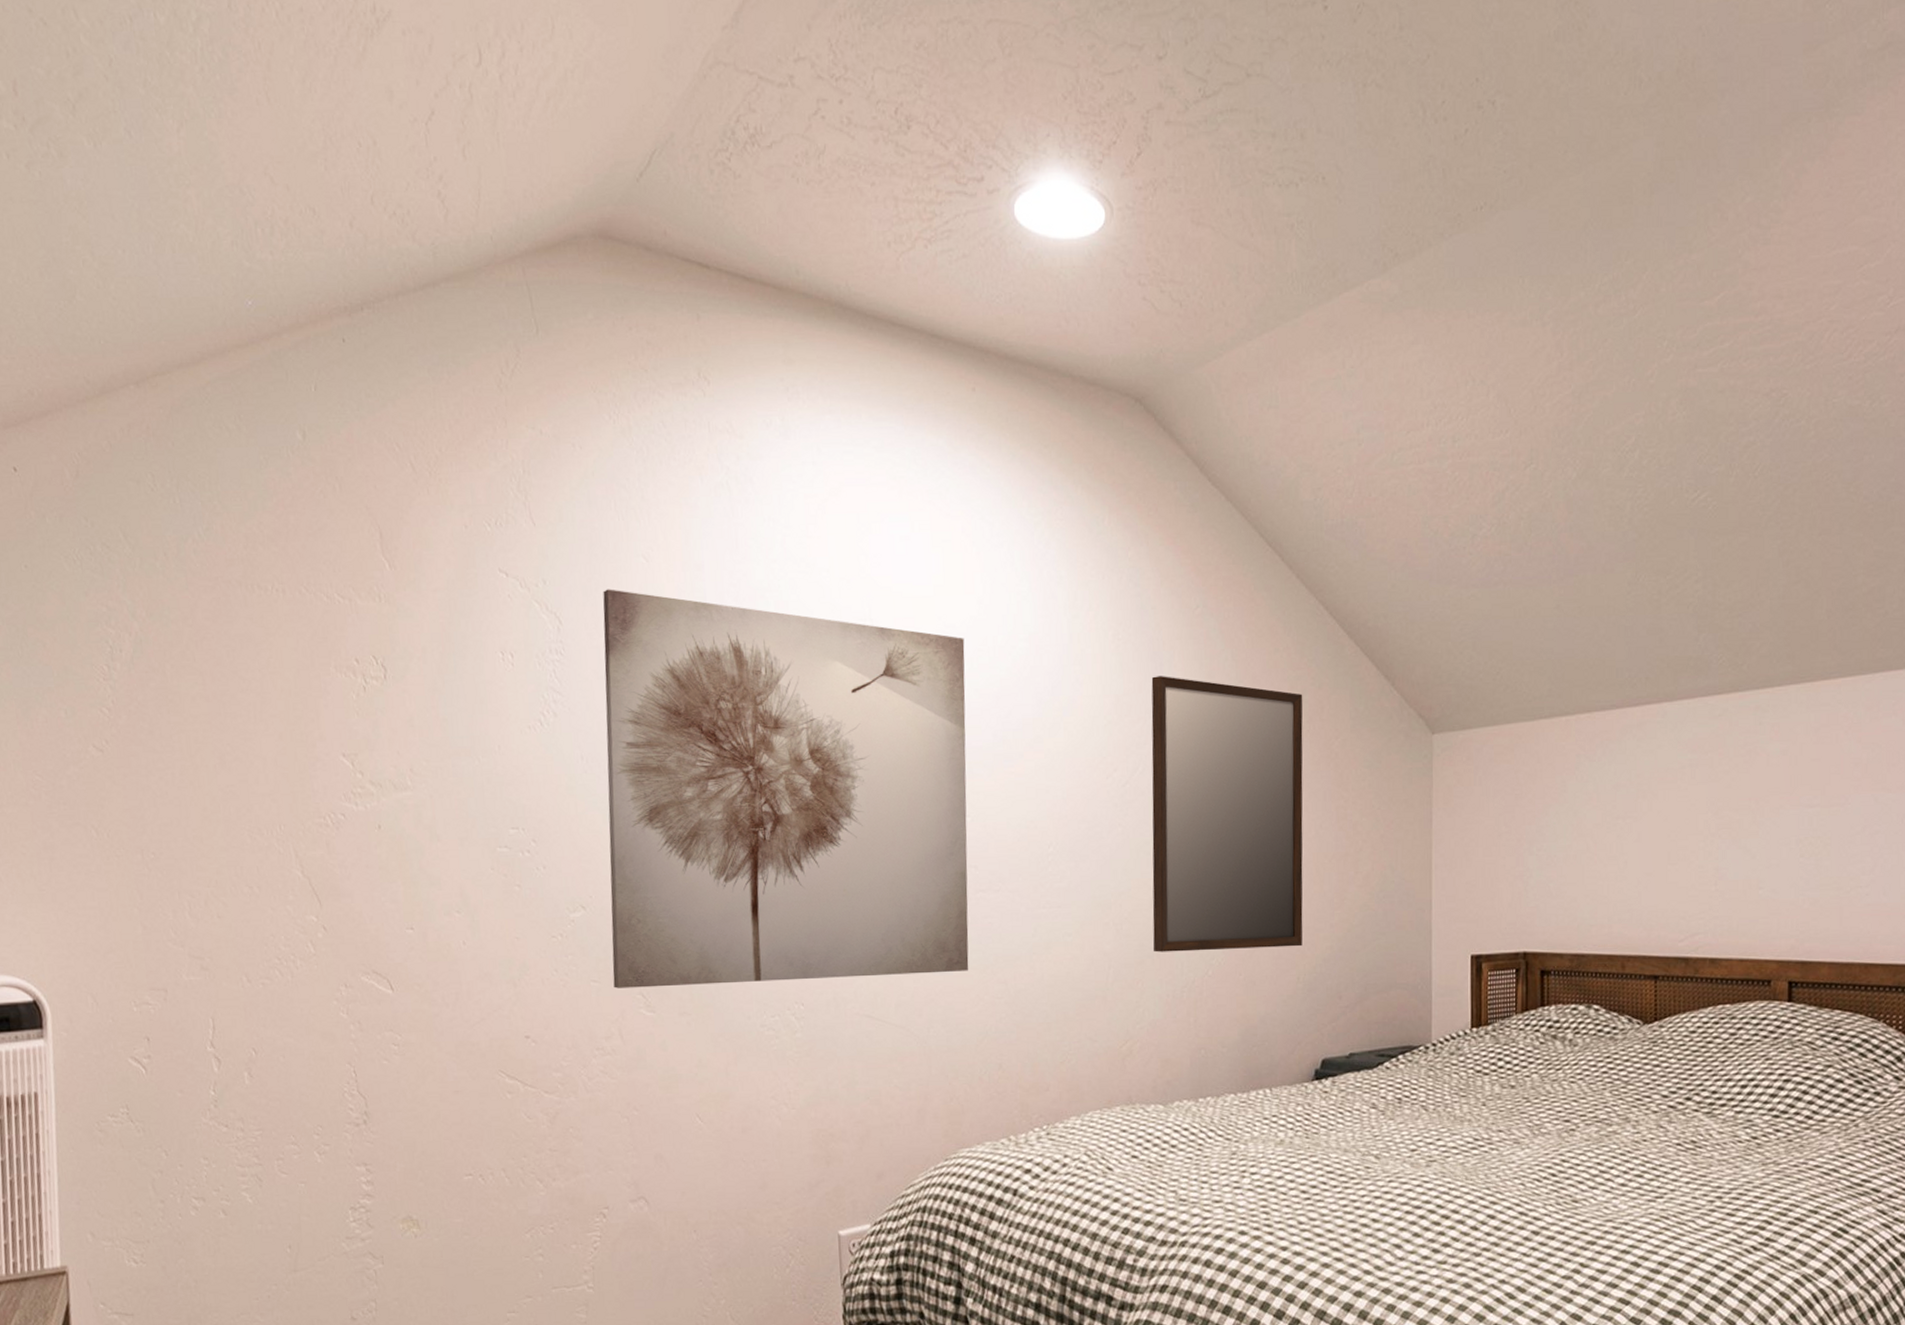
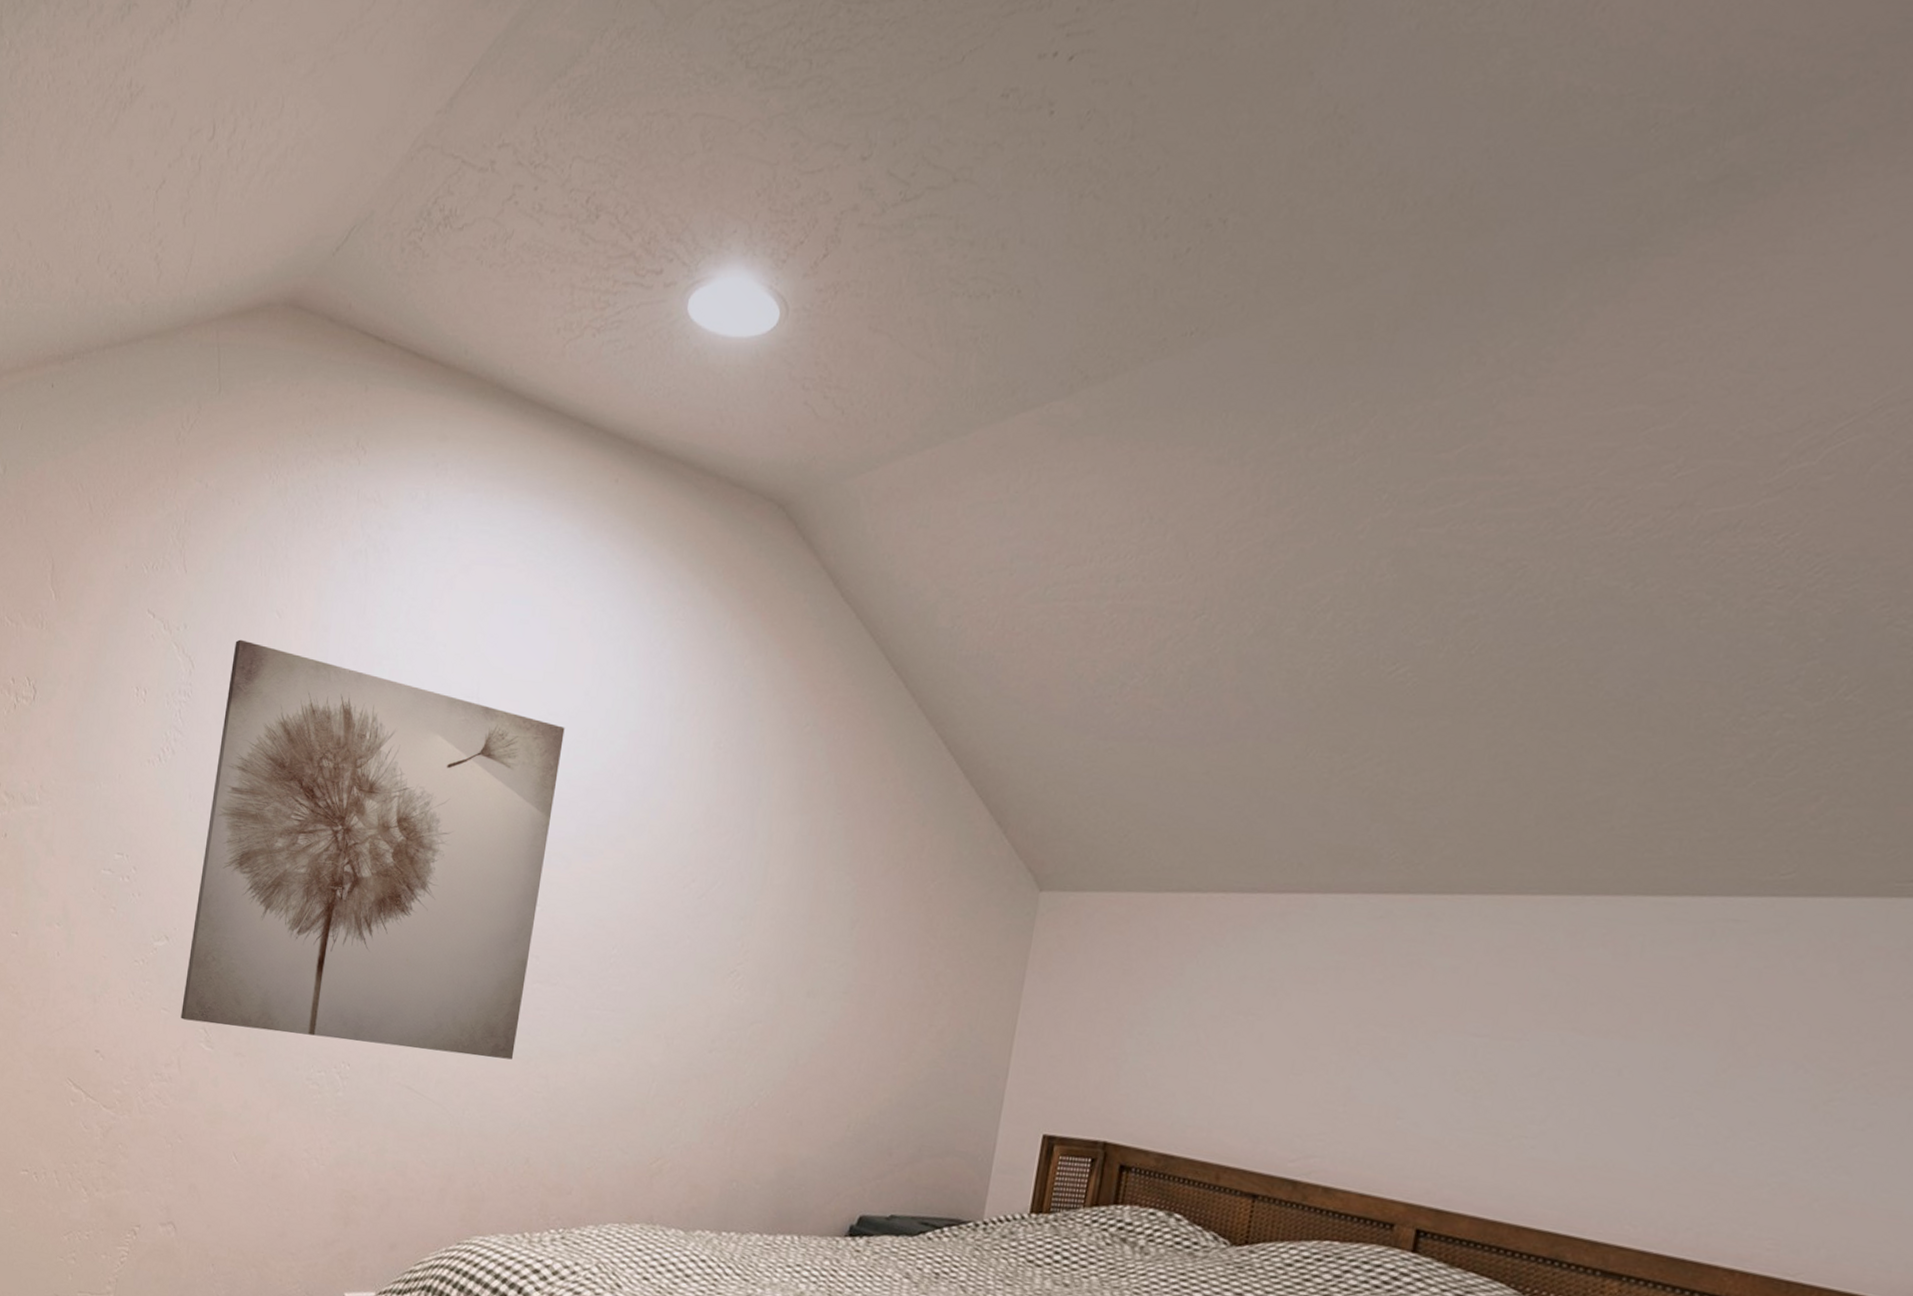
home mirror: present [1151,676,1303,952] -> none [702,790,904,1094]

